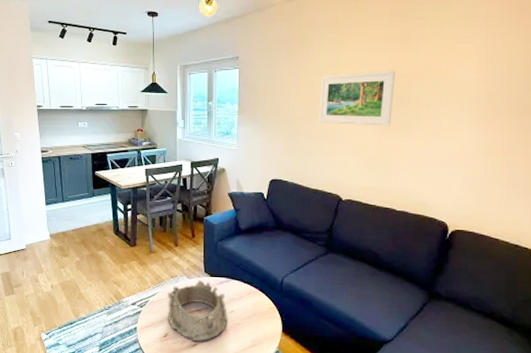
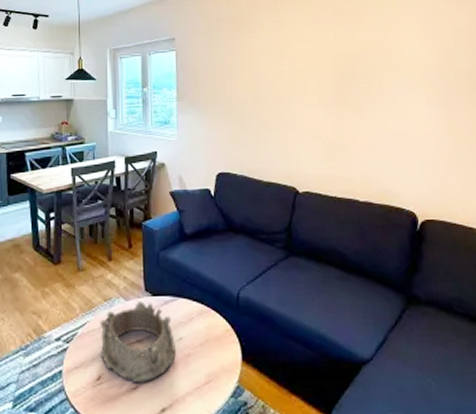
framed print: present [319,70,395,126] -> none [265,48,344,108]

